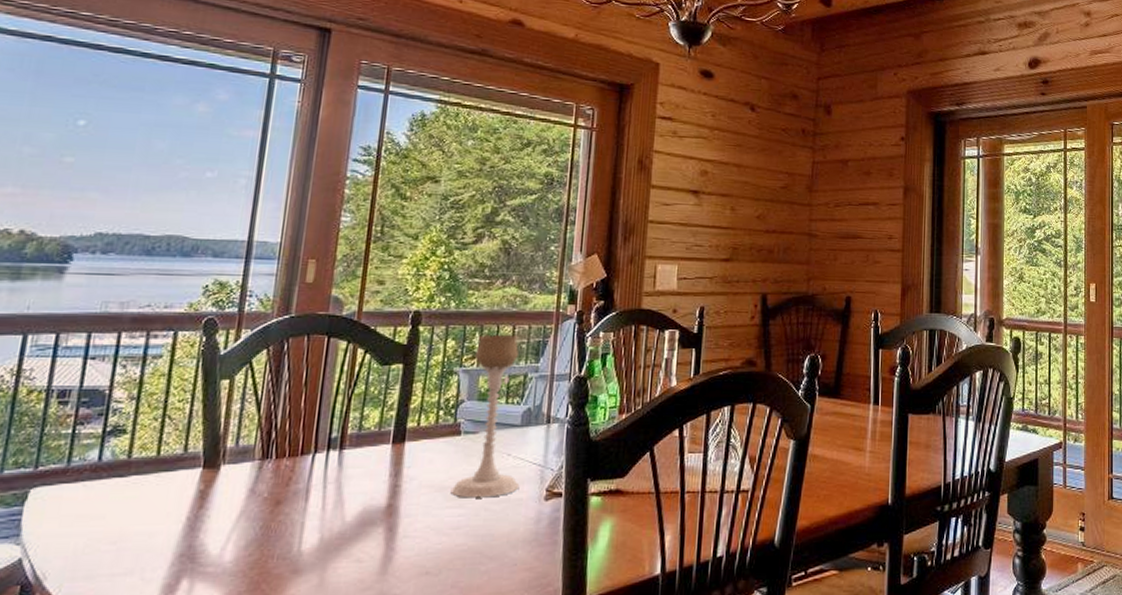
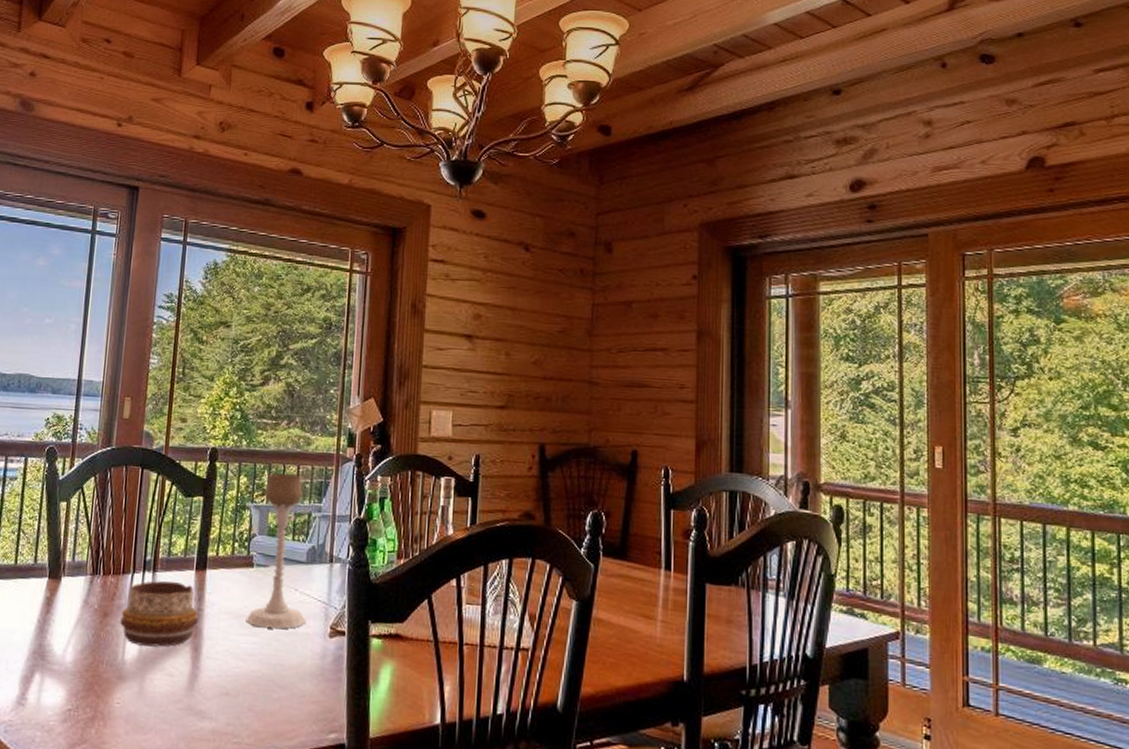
decorative bowl: none [296,458,394,533] -> present [120,581,198,647]

